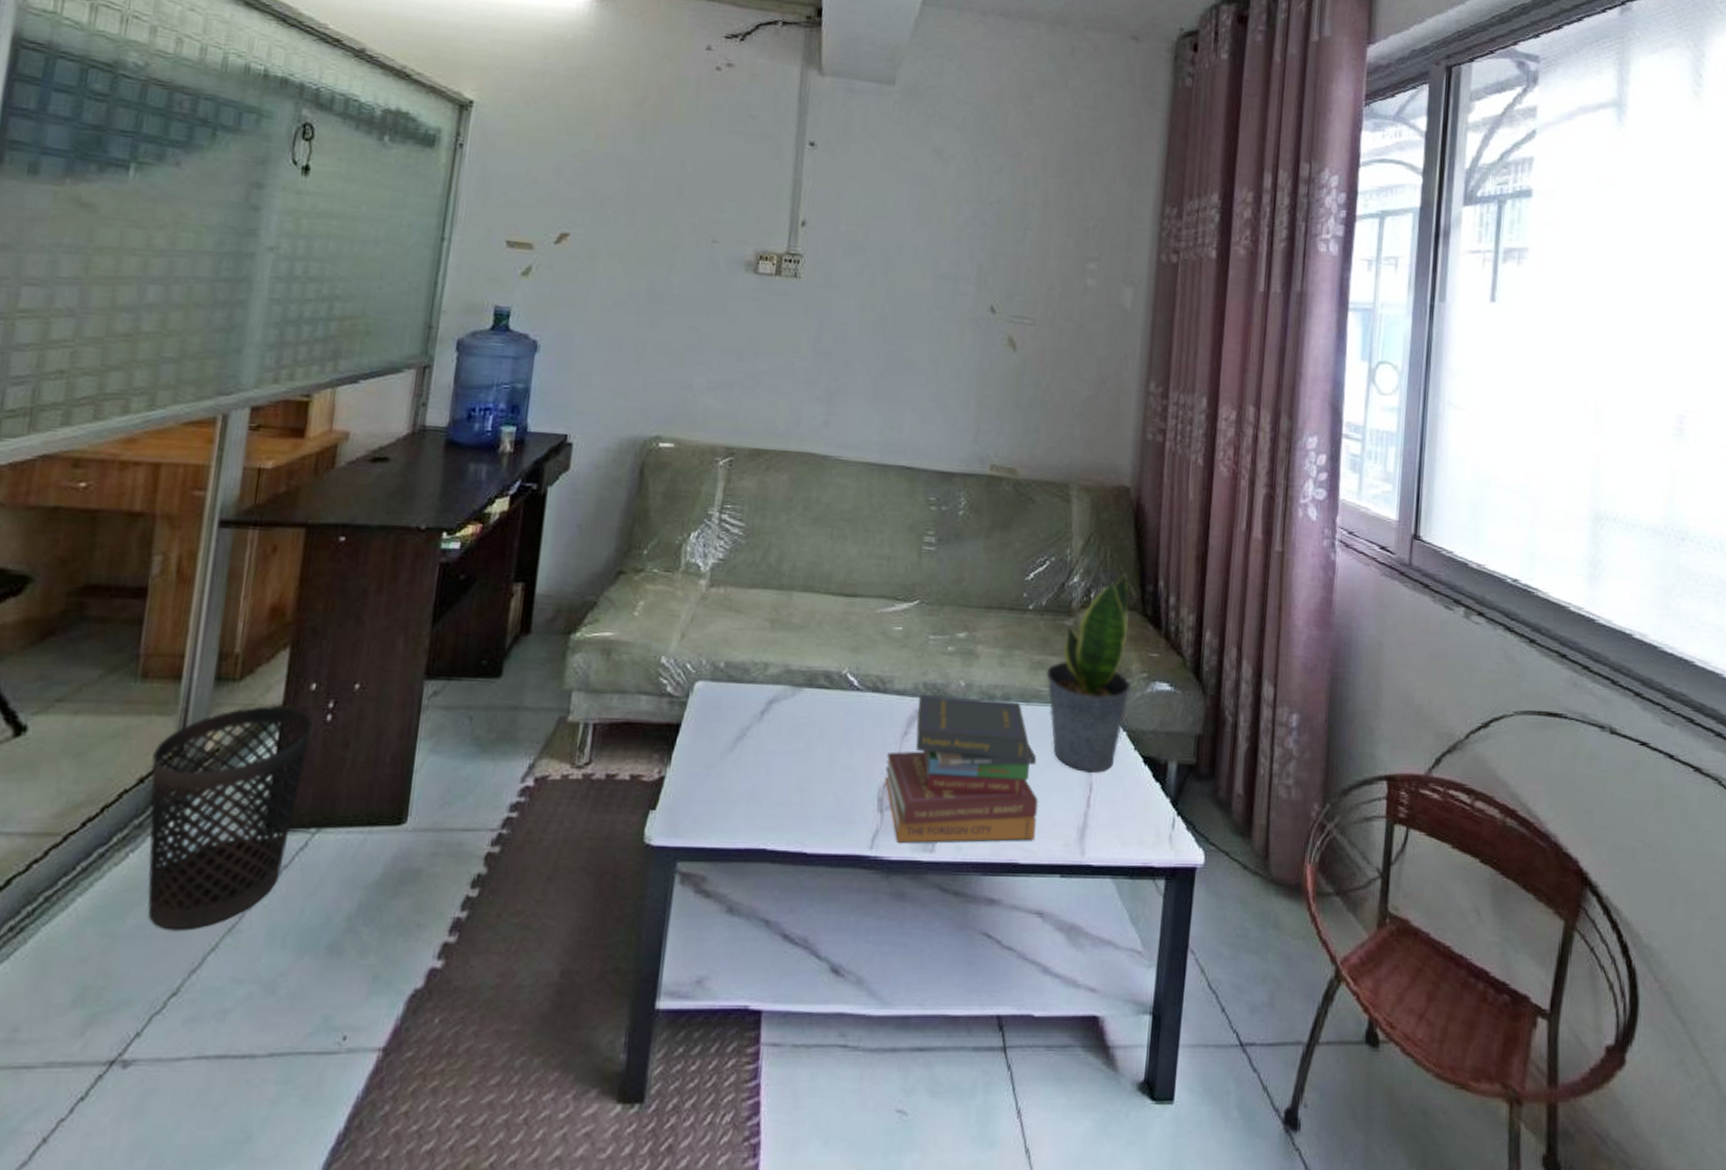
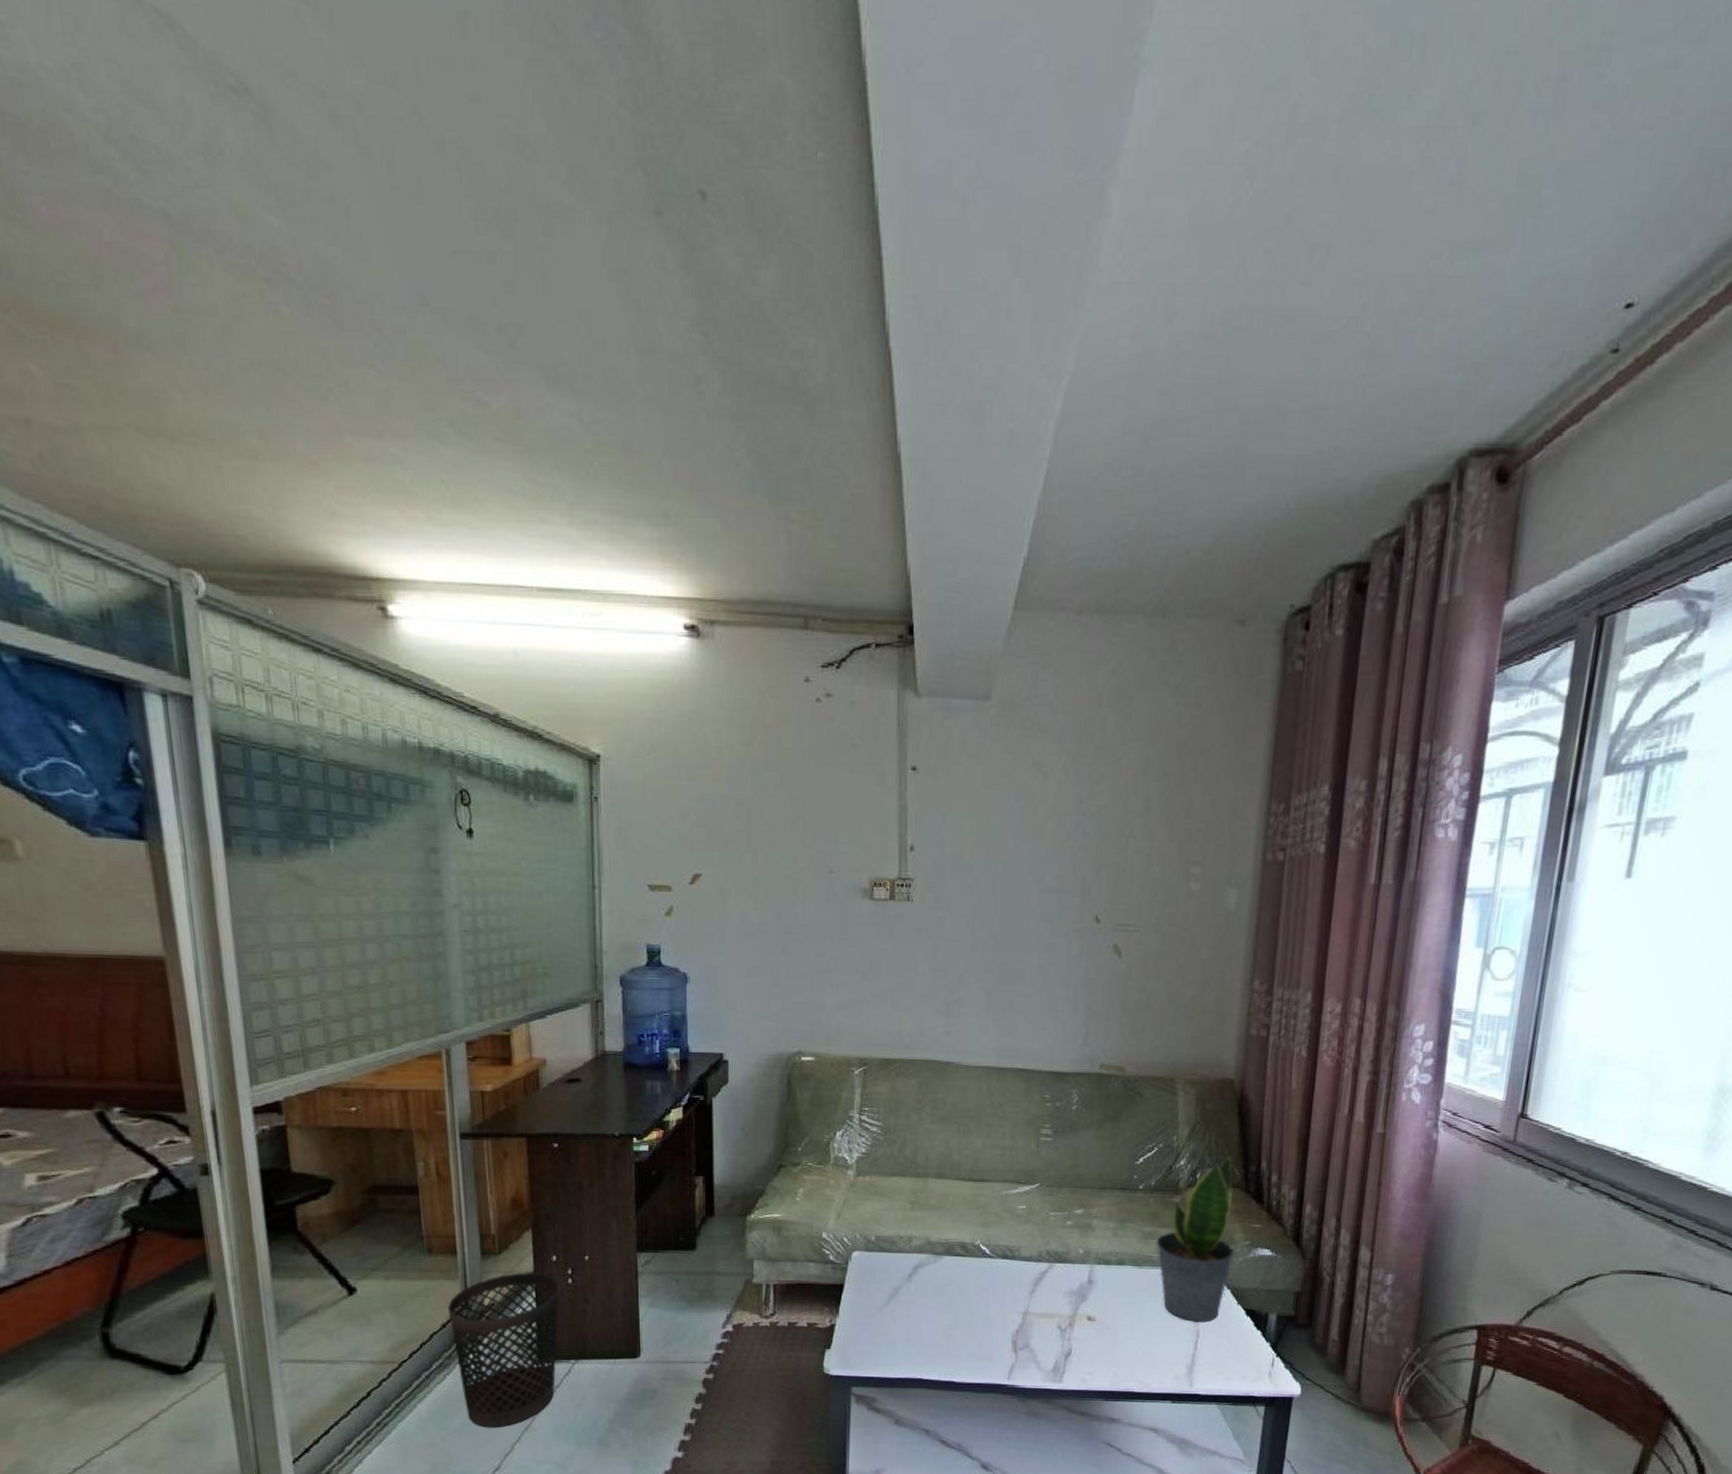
books: present [885,693,1039,843] -> none [1017,1259,1152,1376]

